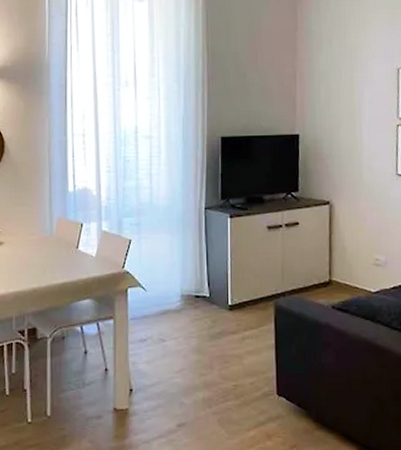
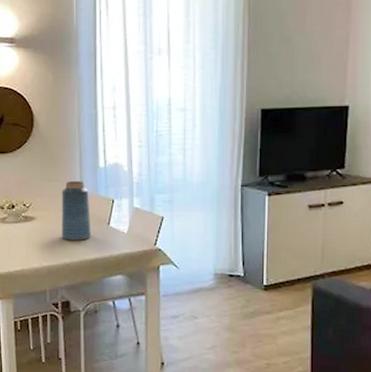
vase: none [29,206,60,265] -> present [61,181,91,241]

